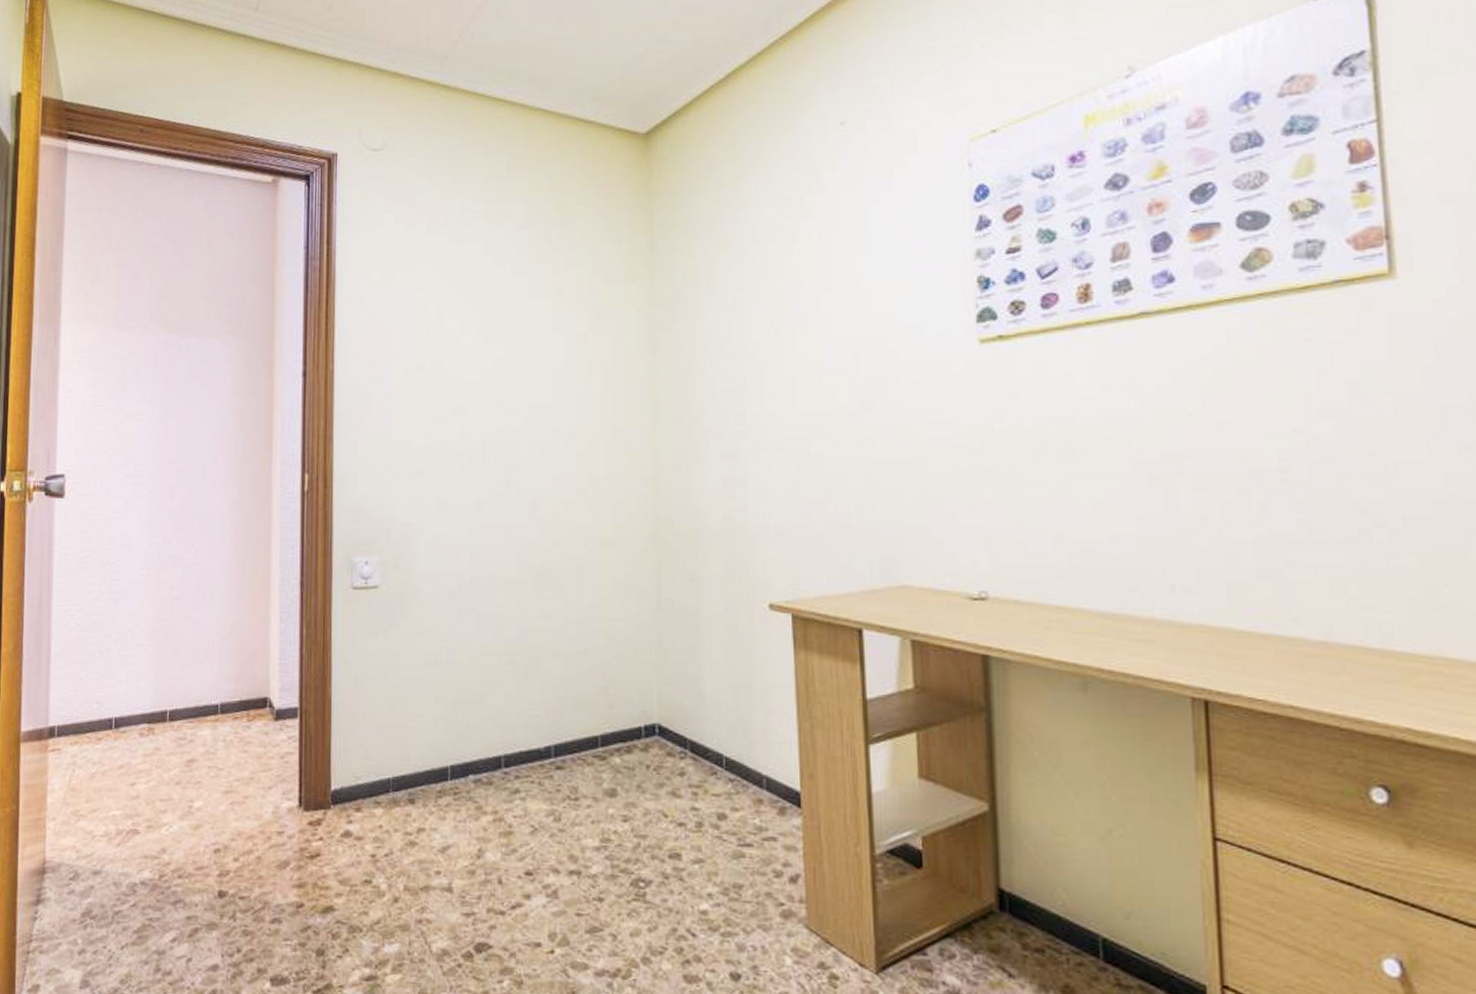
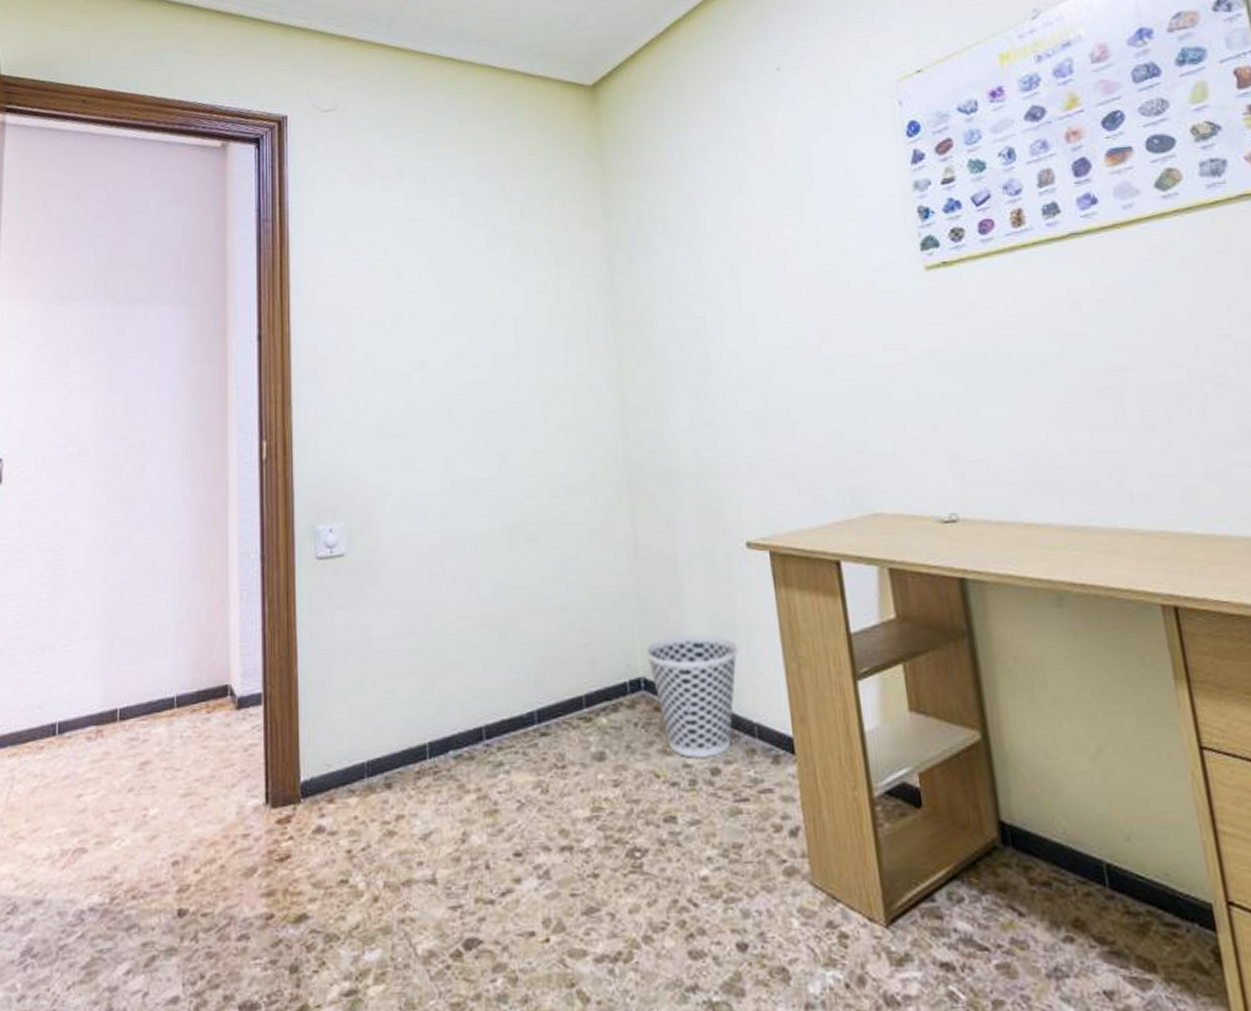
wastebasket: none [661,687,753,805] -> present [645,634,739,759]

